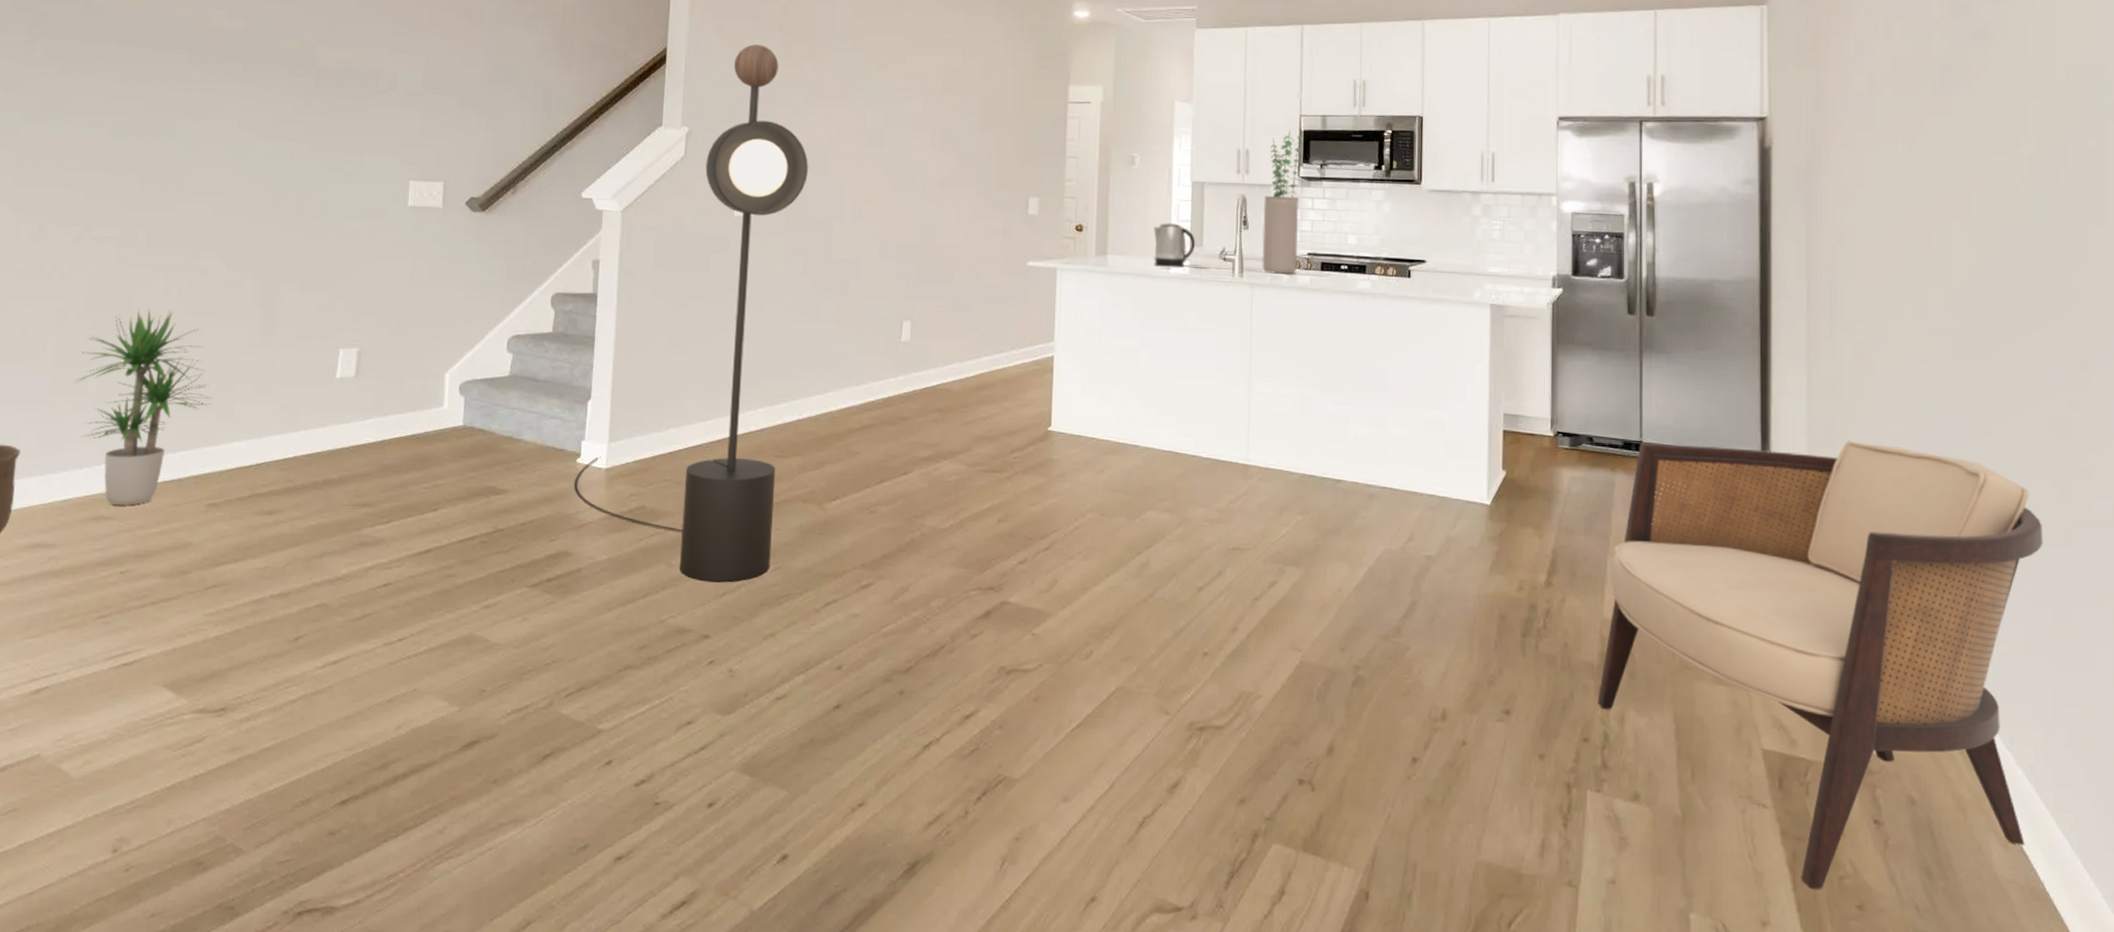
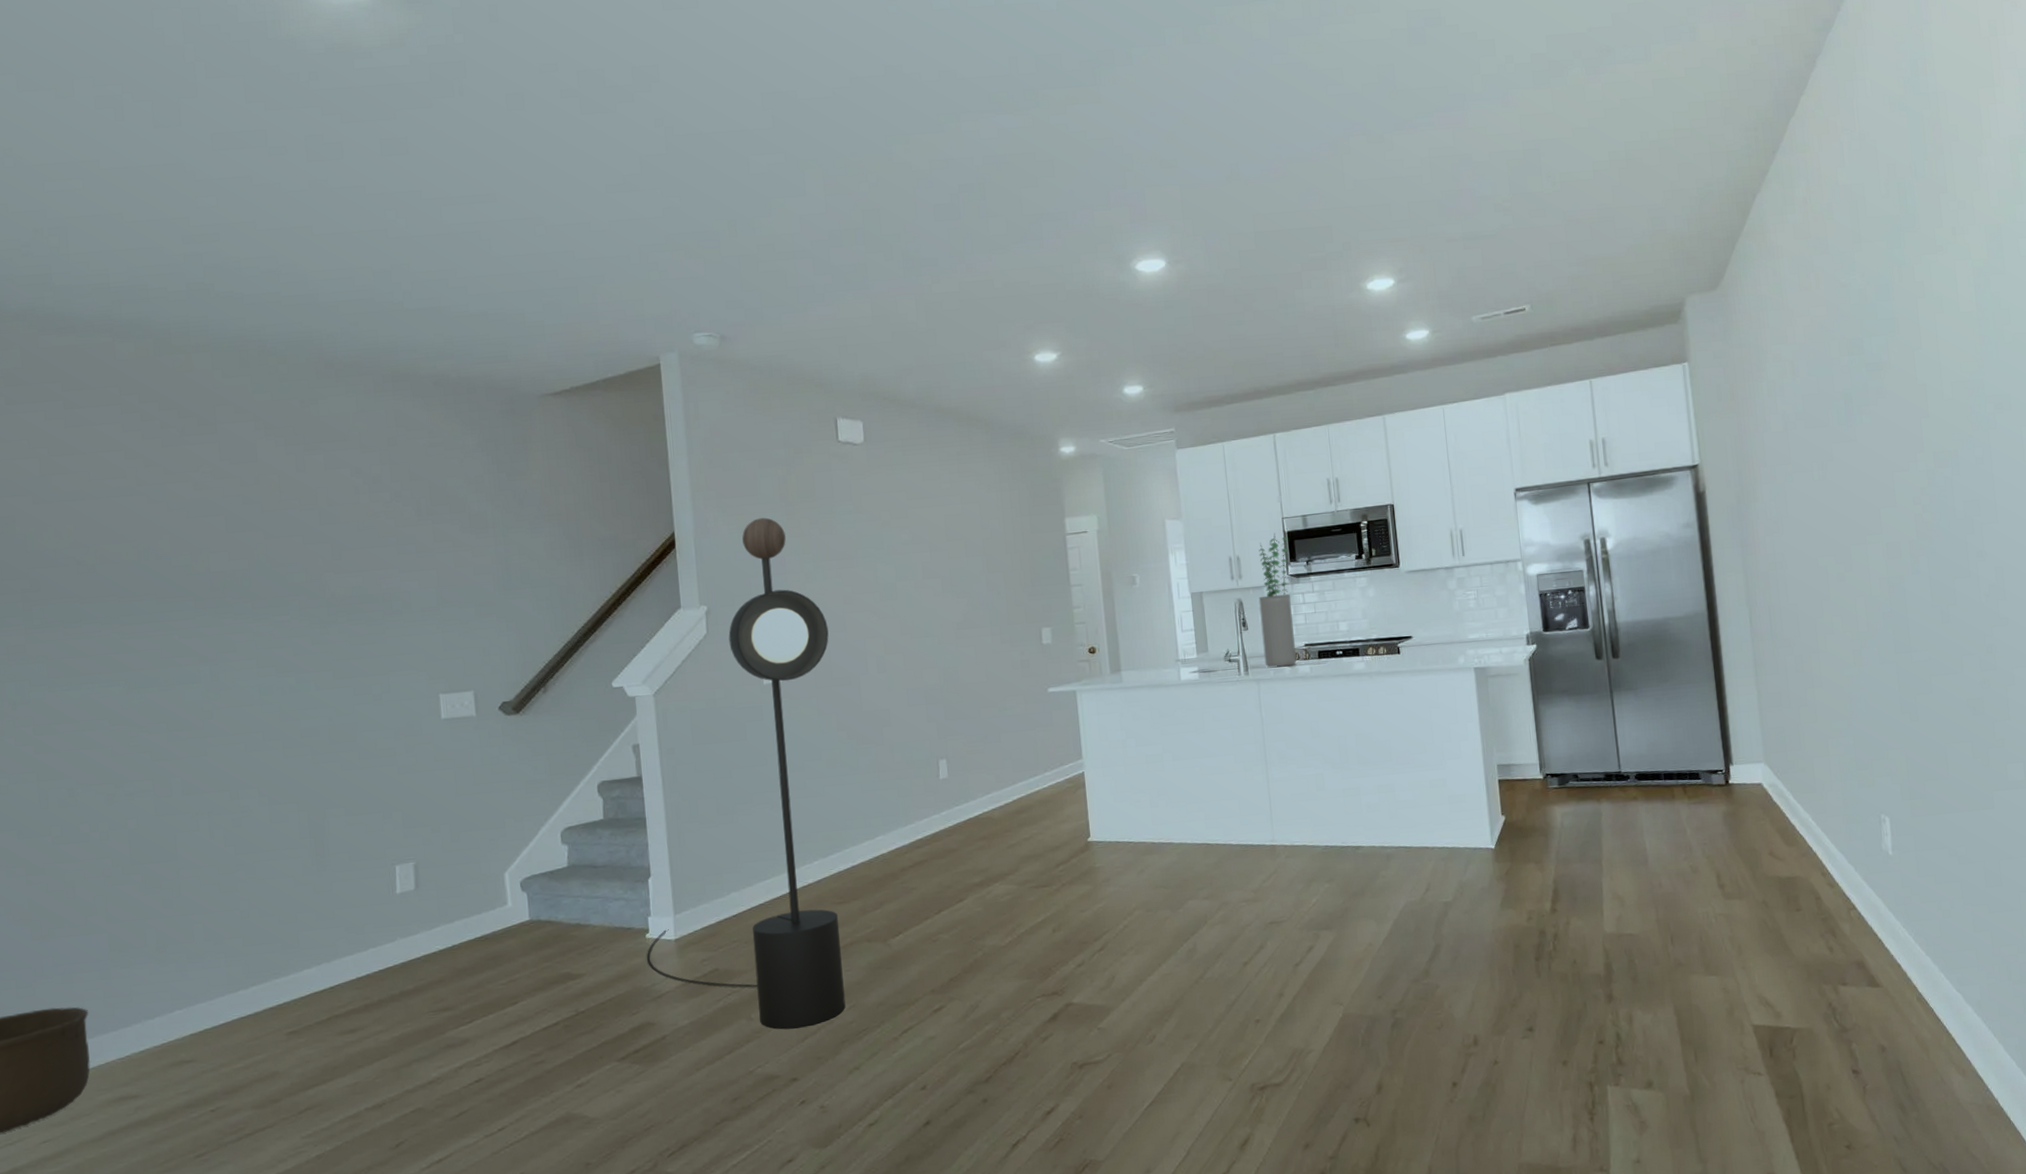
potted plant: present [73,309,213,506] -> none [131,852,276,1048]
kettle: present [1154,223,1196,269] -> none [1161,633,1202,677]
armchair: present [1597,441,2043,889] -> none [1606,743,1979,1138]

